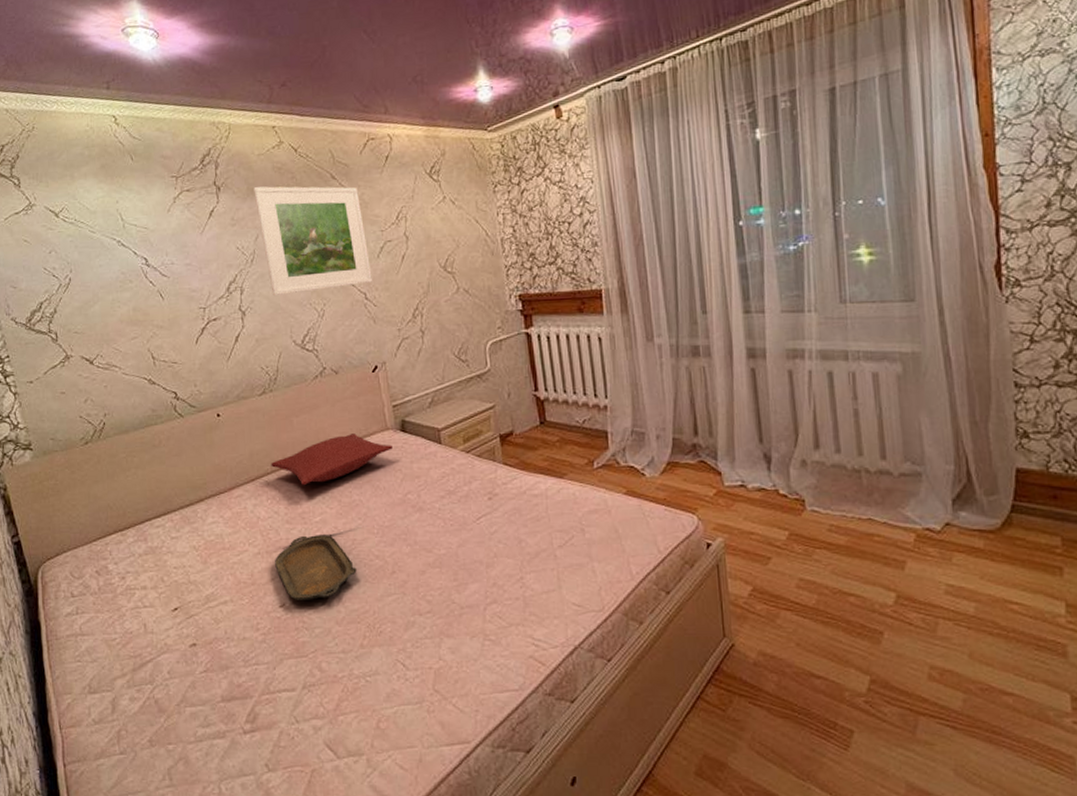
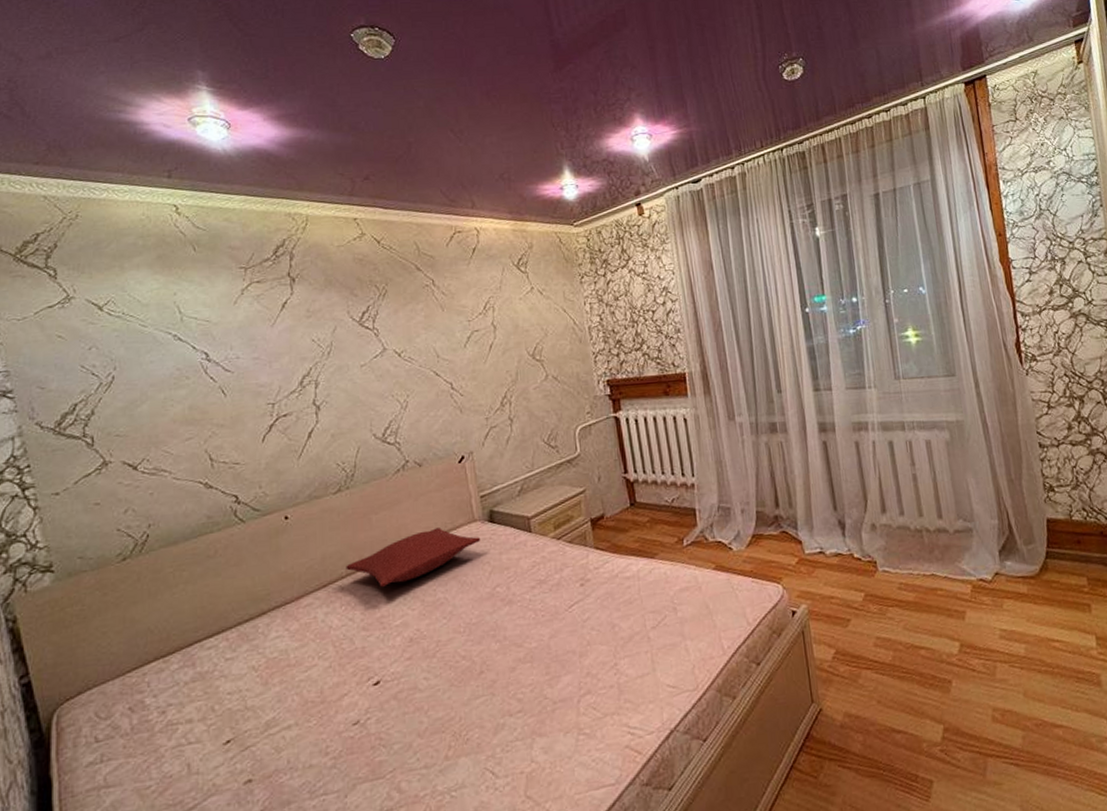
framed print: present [254,186,372,297] -> none [332,277,459,389]
serving tray: present [275,533,357,600] -> none [348,637,441,715]

